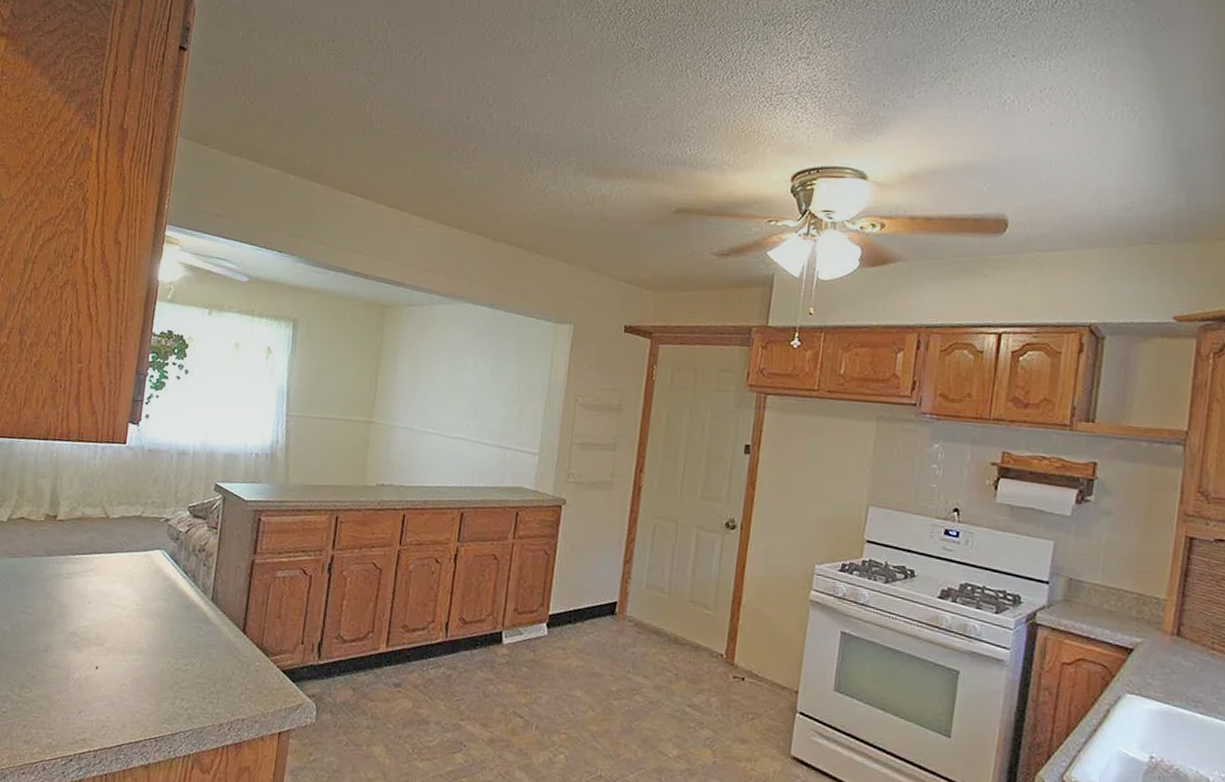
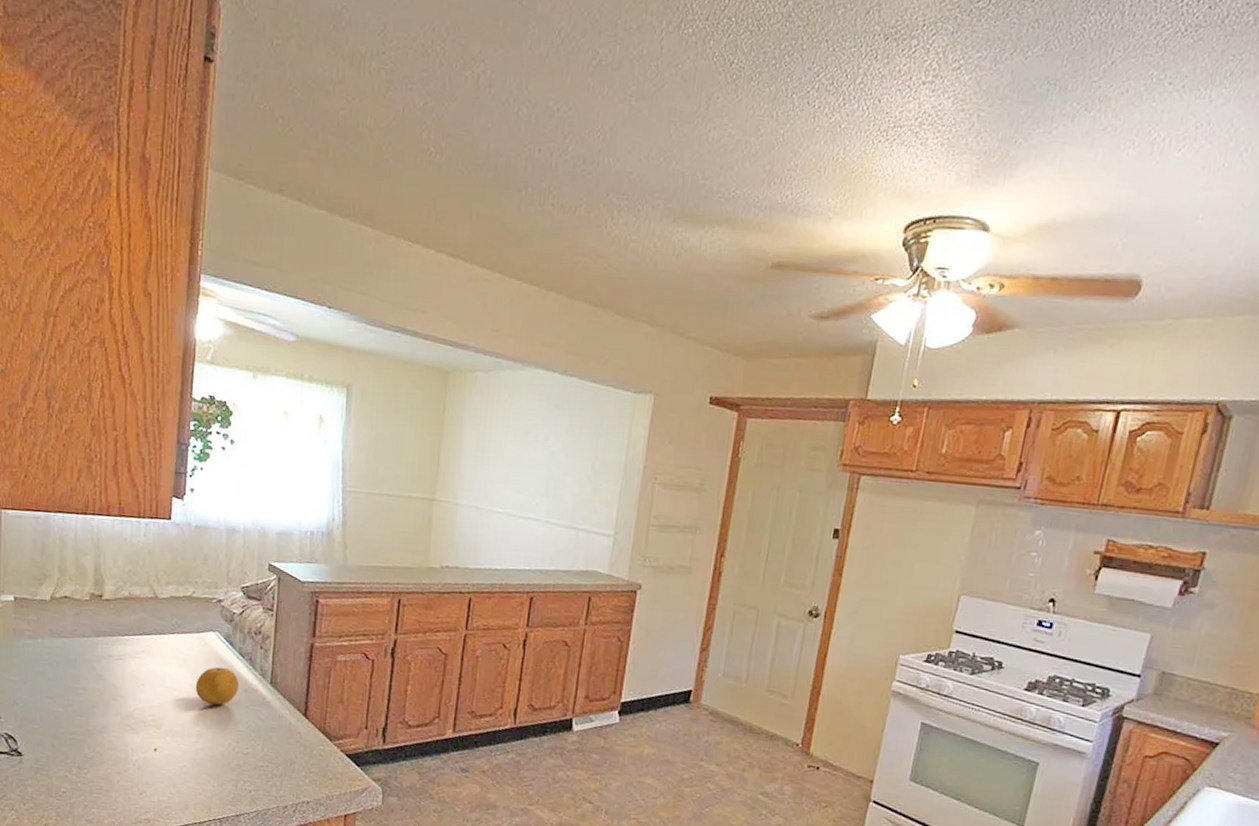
fruit: none [139,584,182,622] -> present [195,666,240,705]

